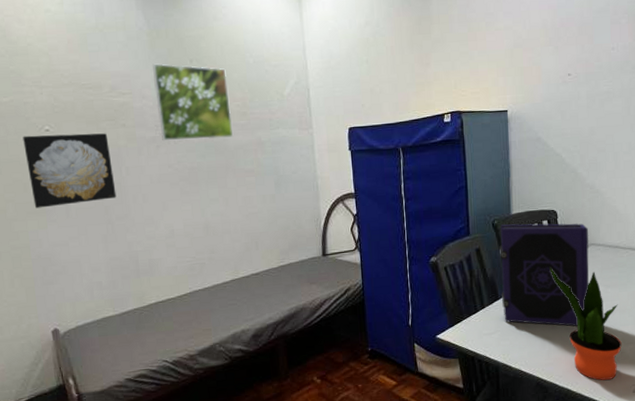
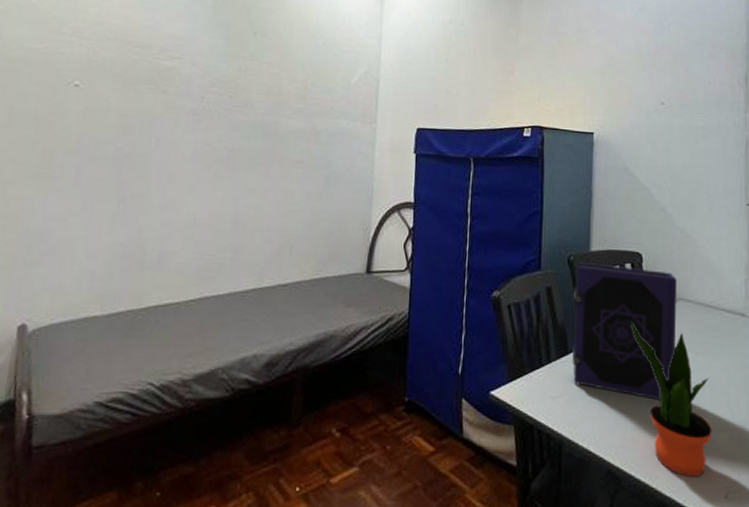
wall art: present [23,133,117,208] -> none [38,88,144,173]
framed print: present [152,63,234,141] -> none [204,31,291,121]

